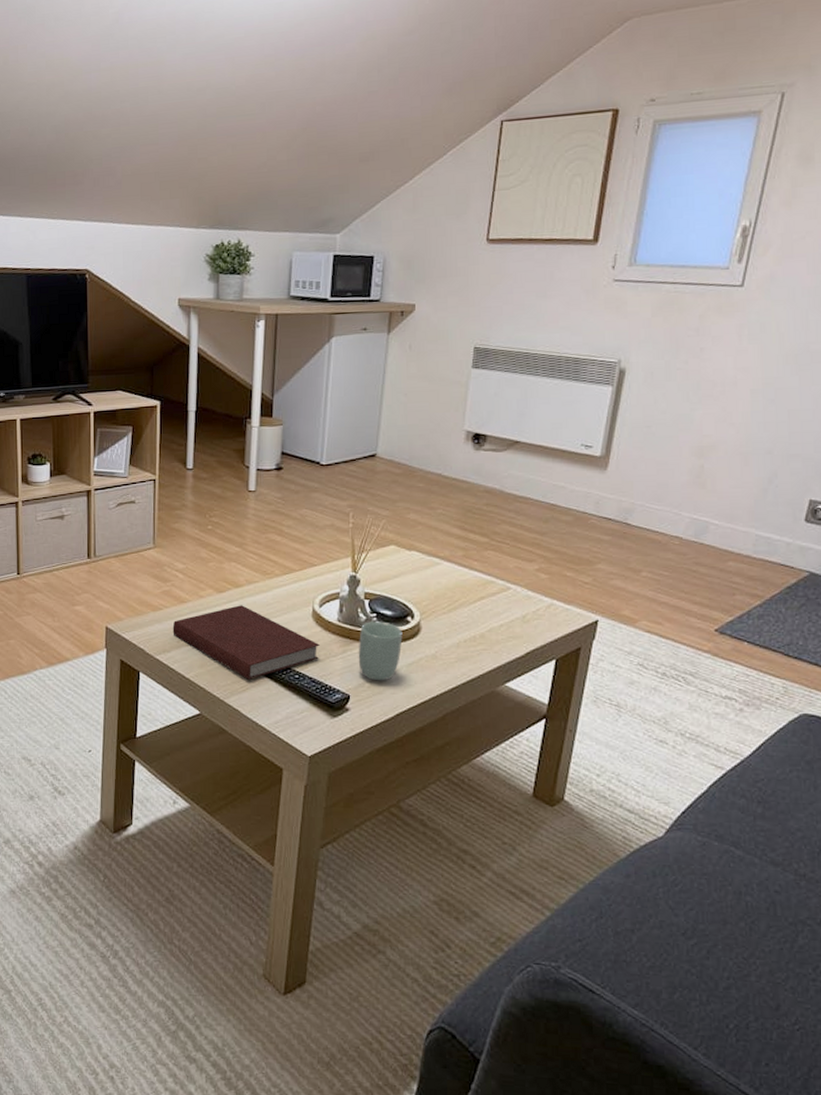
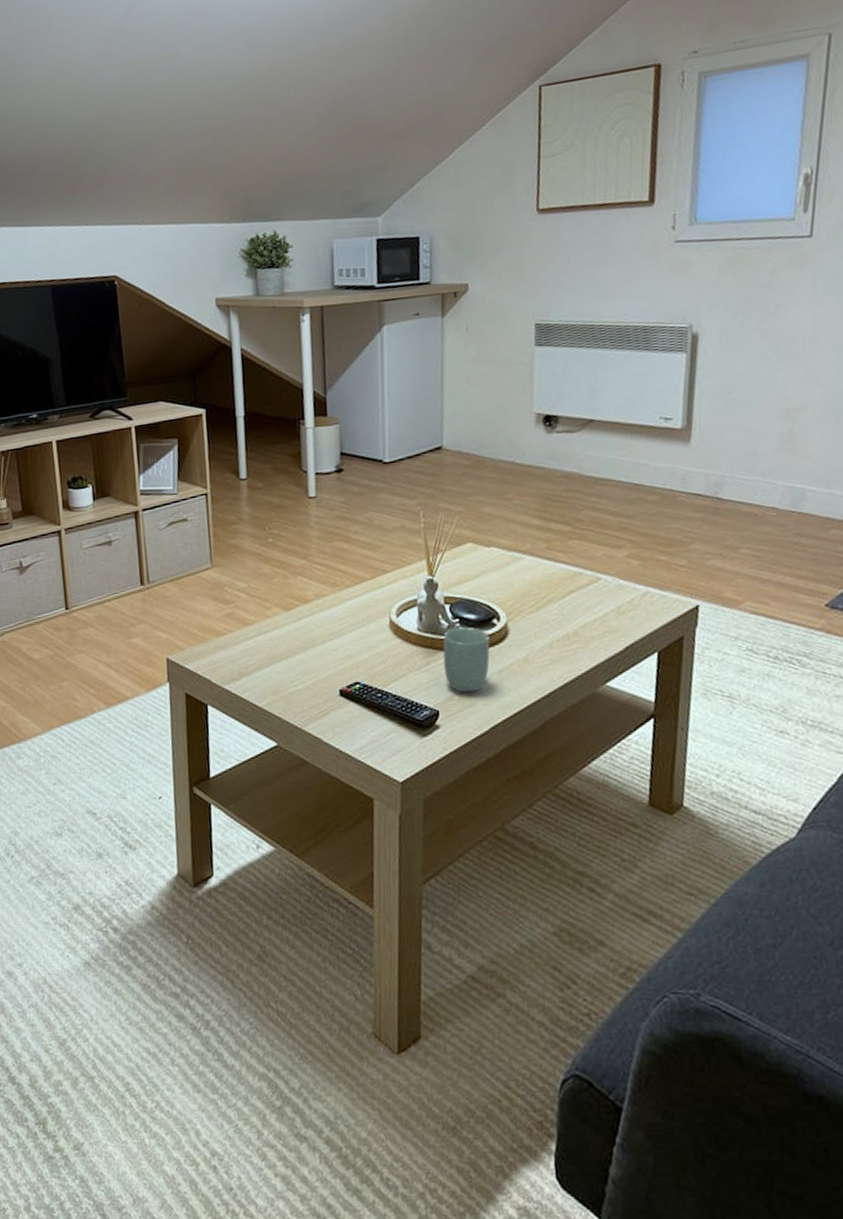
notebook: present [172,605,320,680] -> none [239,622,401,703]

